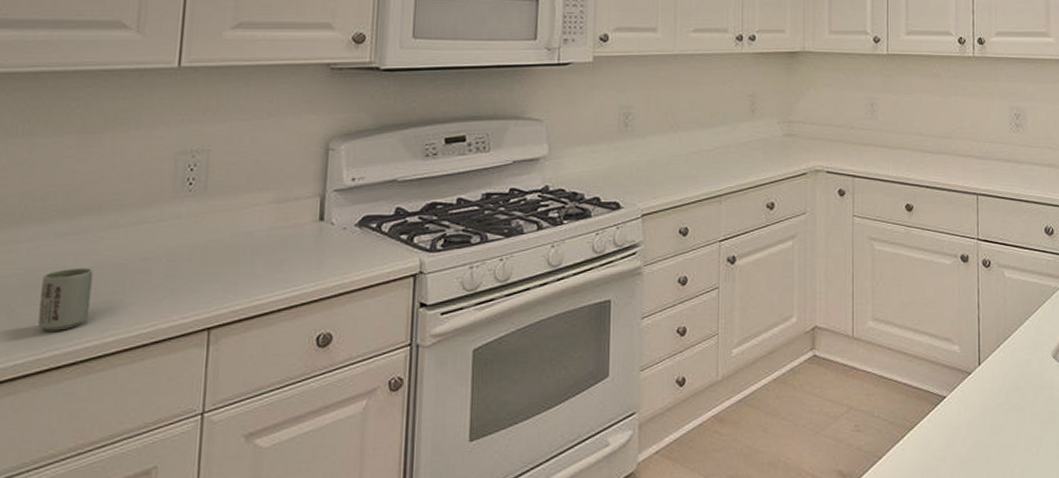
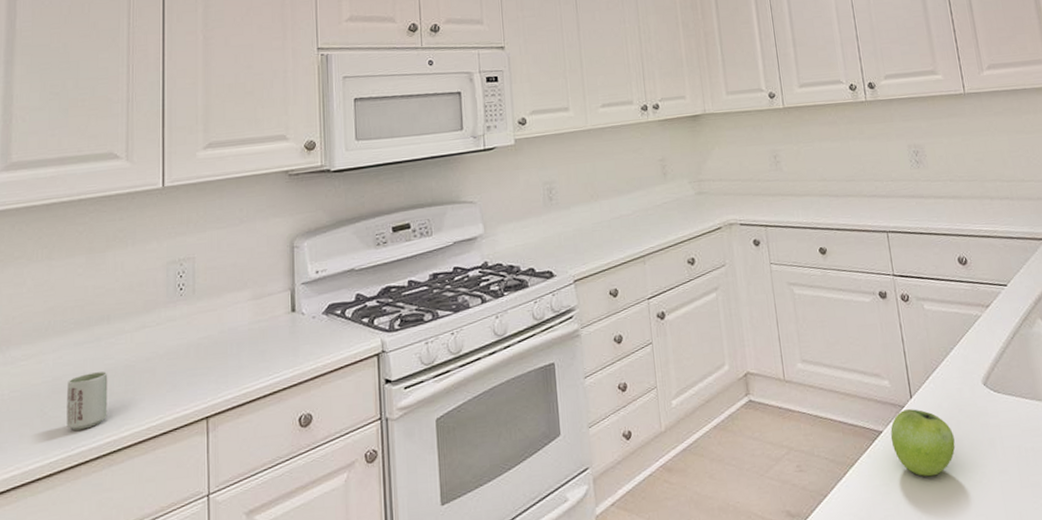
fruit: none [953,376,1017,445] -> present [890,409,956,477]

